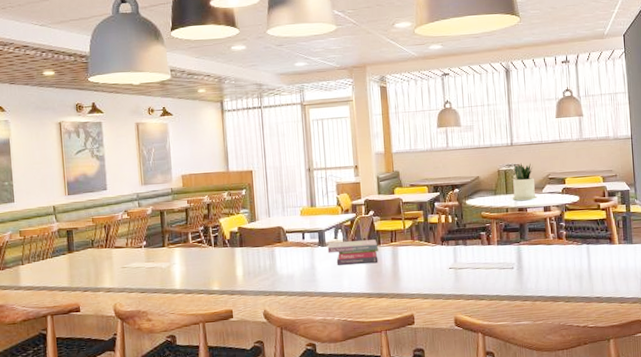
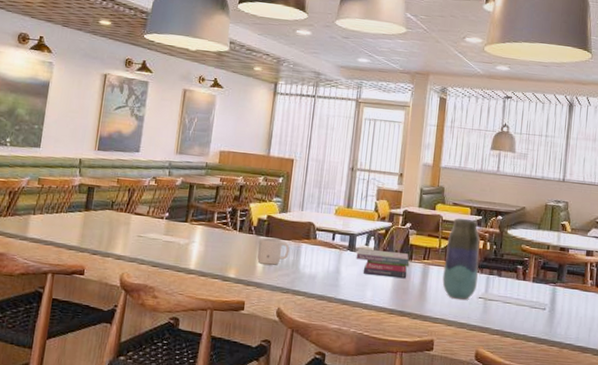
mug: none [234,246,265,273] -> present [257,237,290,265]
vase: none [411,197,446,273] -> present [442,218,480,300]
planter: present [512,163,538,201] -> none [555,201,582,242]

